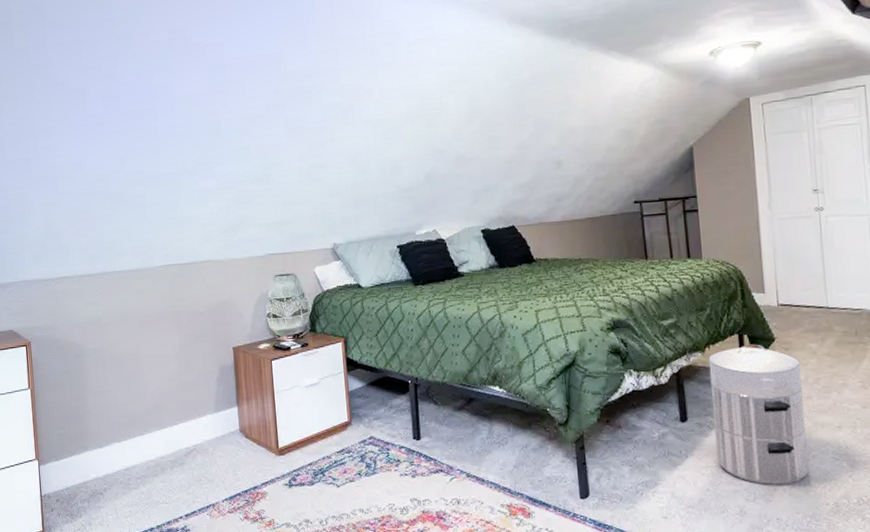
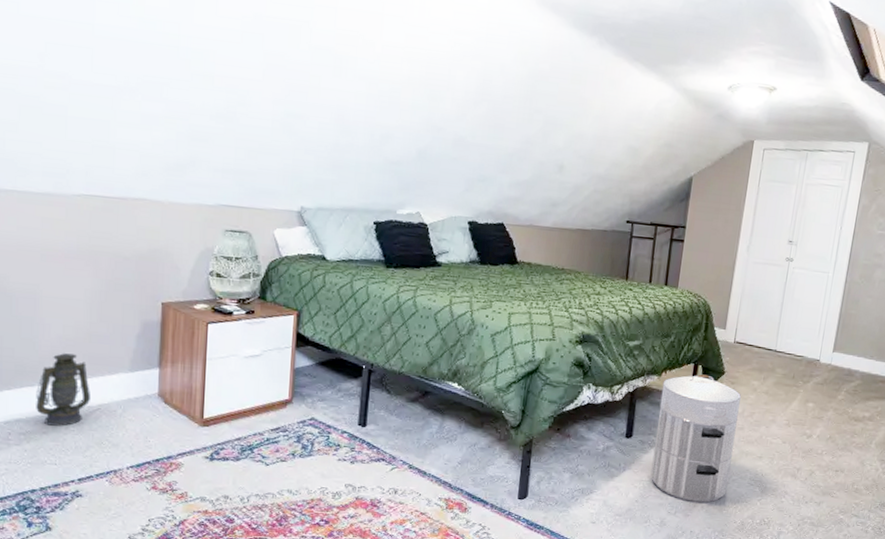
lantern: none [145,403,187,468] -> present [36,353,90,426]

